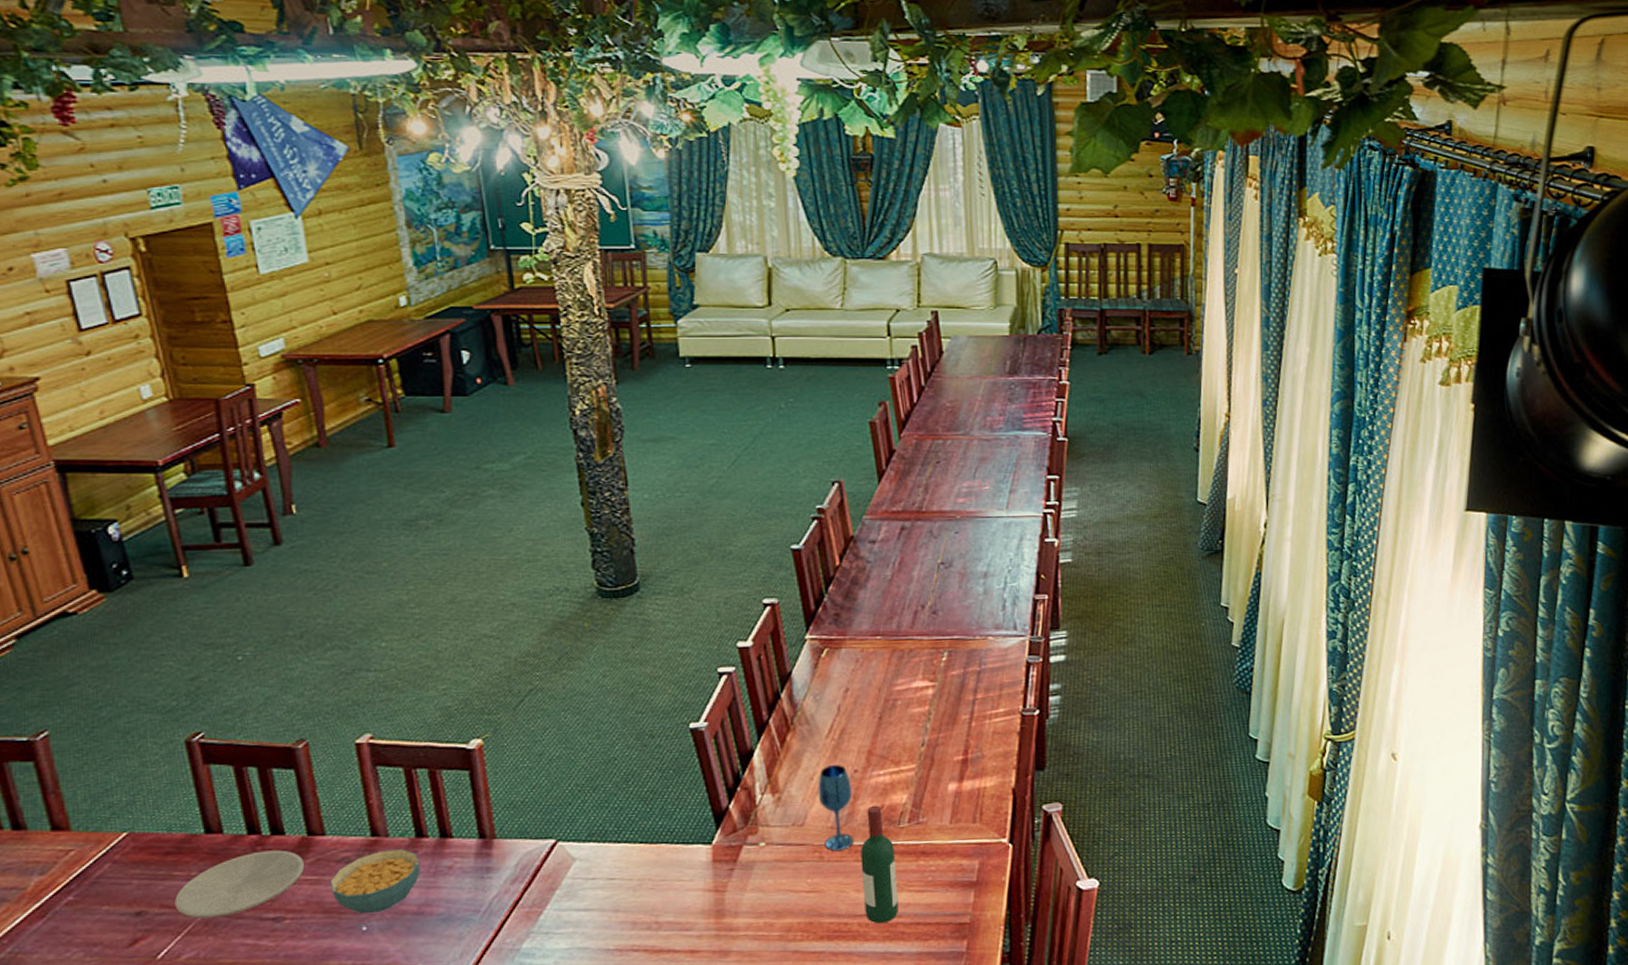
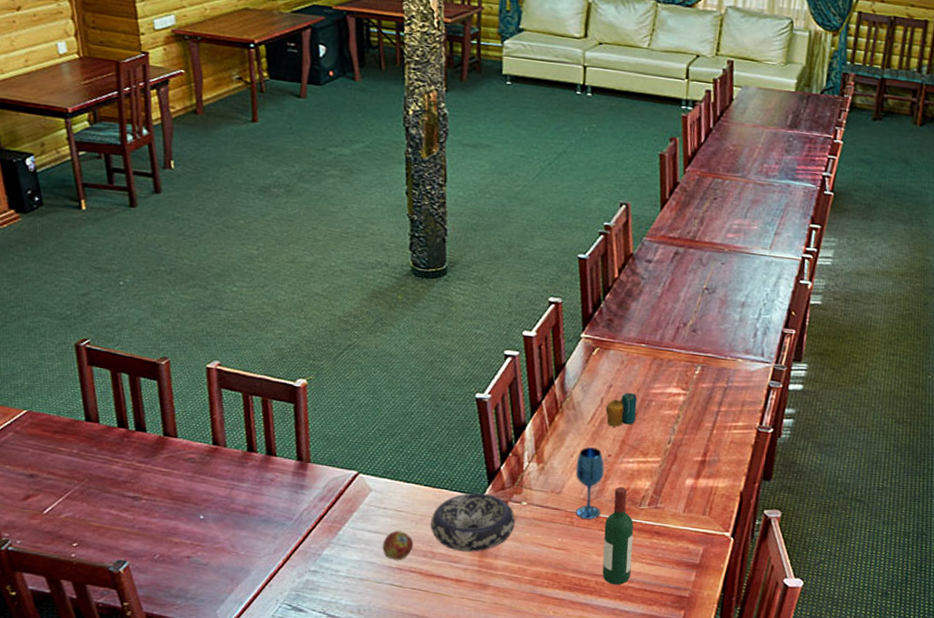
plate: present [175,850,305,919] -> none [59,442,160,489]
cereal bowl: present [329,849,420,914] -> none [177,457,249,506]
fruit: none [595,903,634,941] -> present [382,531,414,561]
decorative bowl: none [652,840,754,916] -> present [430,492,516,552]
candle: none [845,693,880,737] -> present [606,392,638,427]

